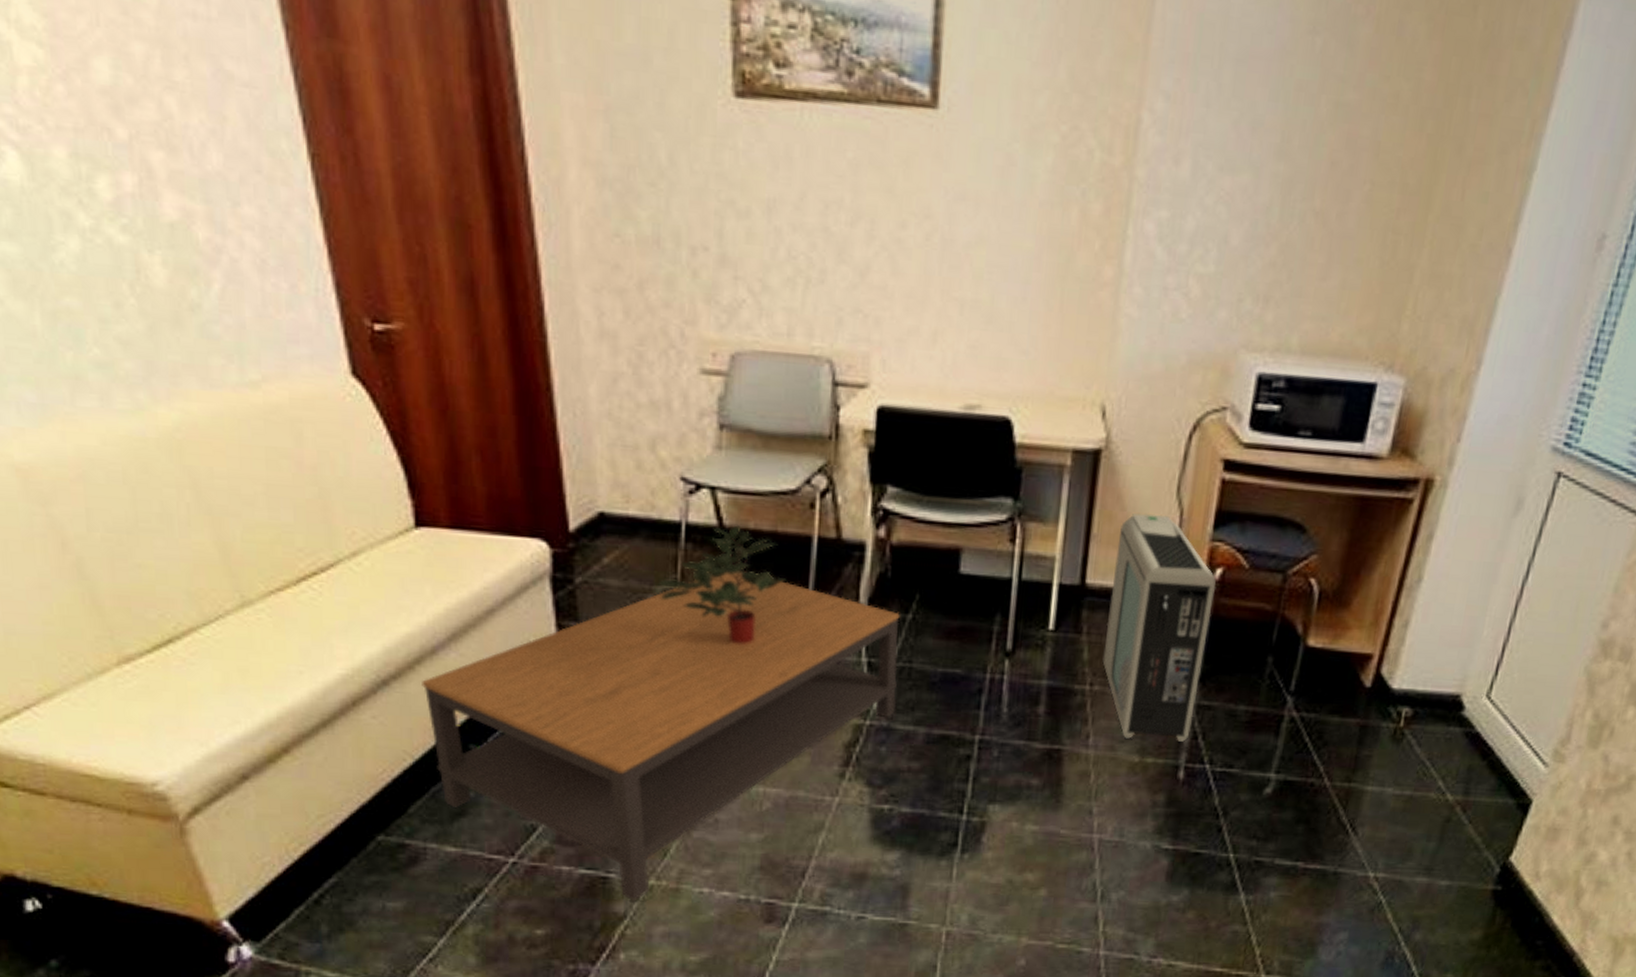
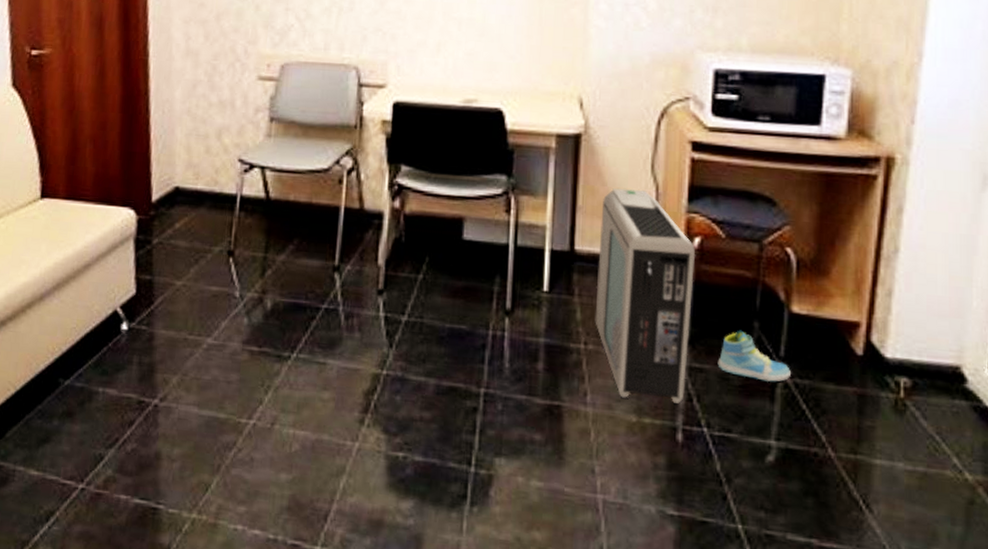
coffee table: present [422,572,900,902] -> none [30,236,412,534]
potted plant: present [657,525,787,644] -> none [215,197,318,298]
sneaker: none [1226,665,1299,717] -> present [717,330,792,382]

